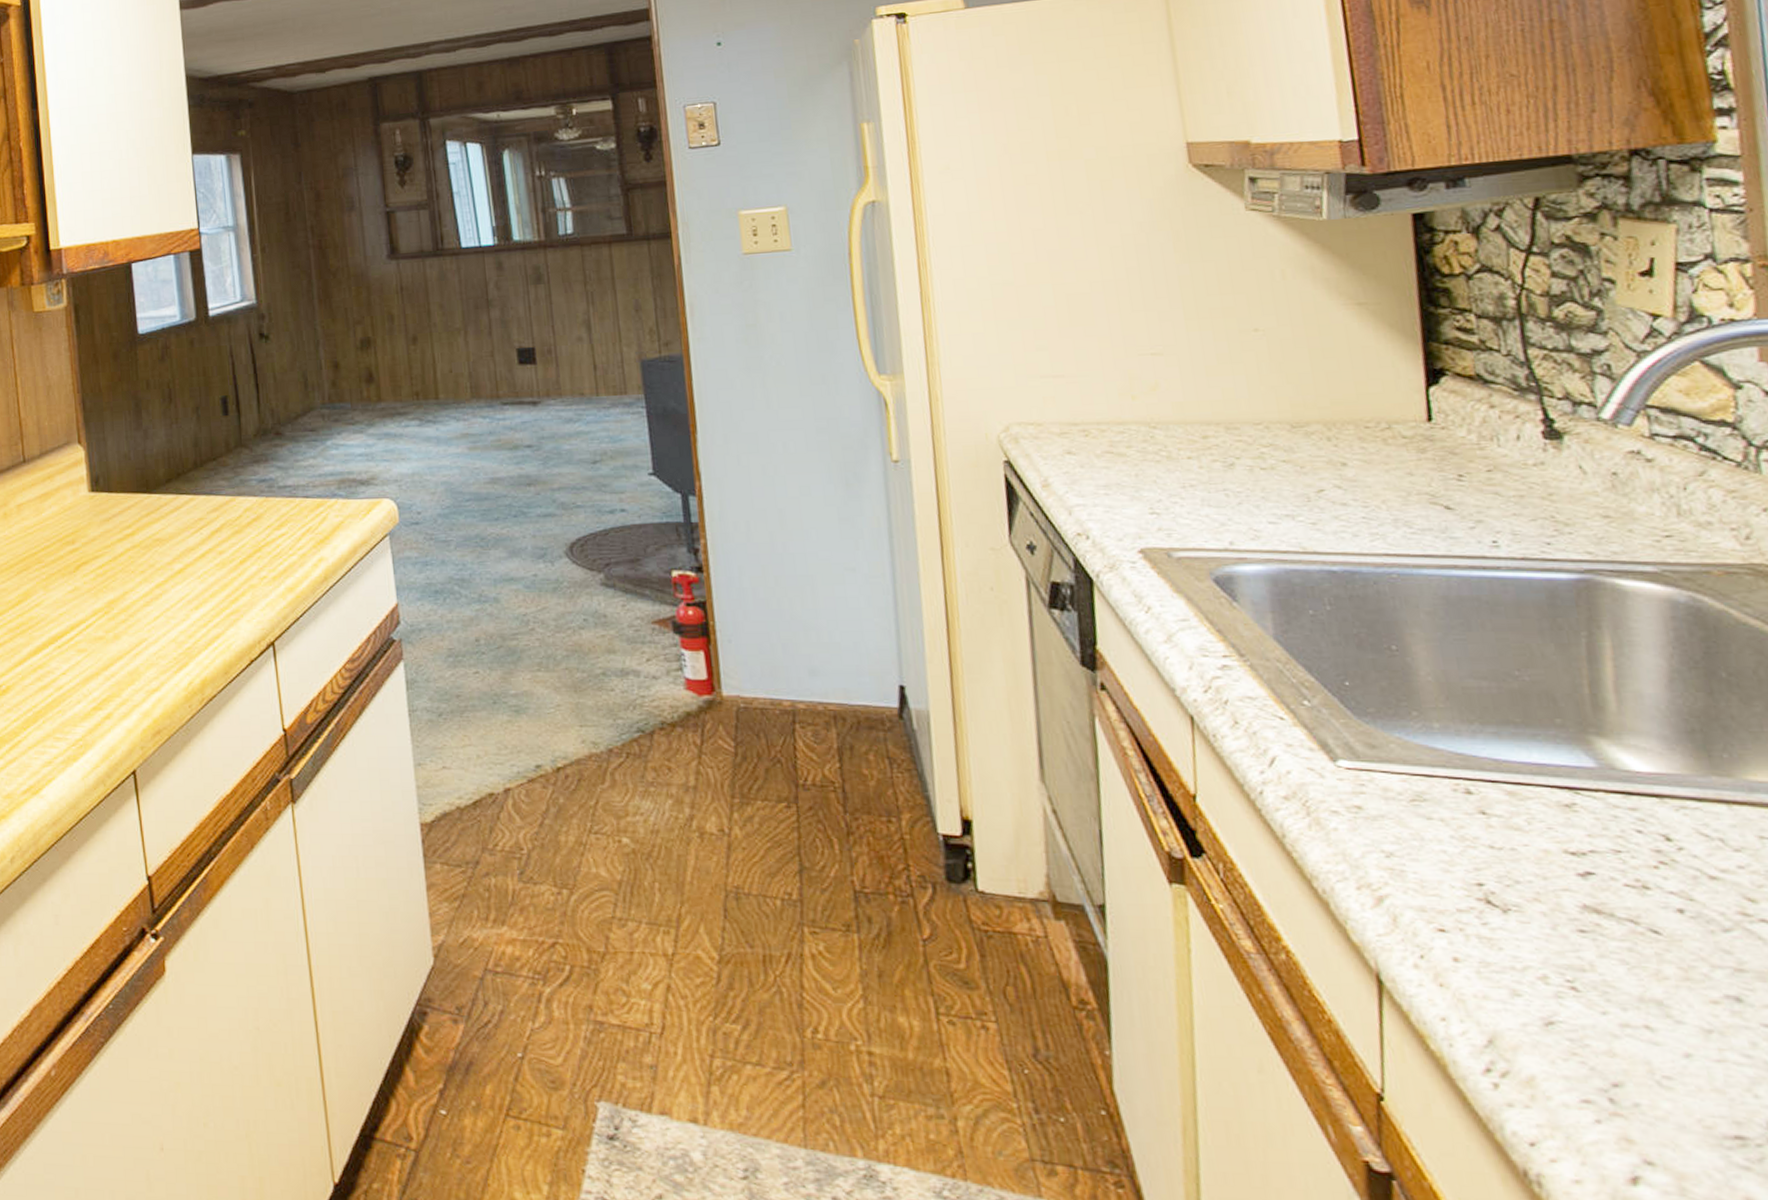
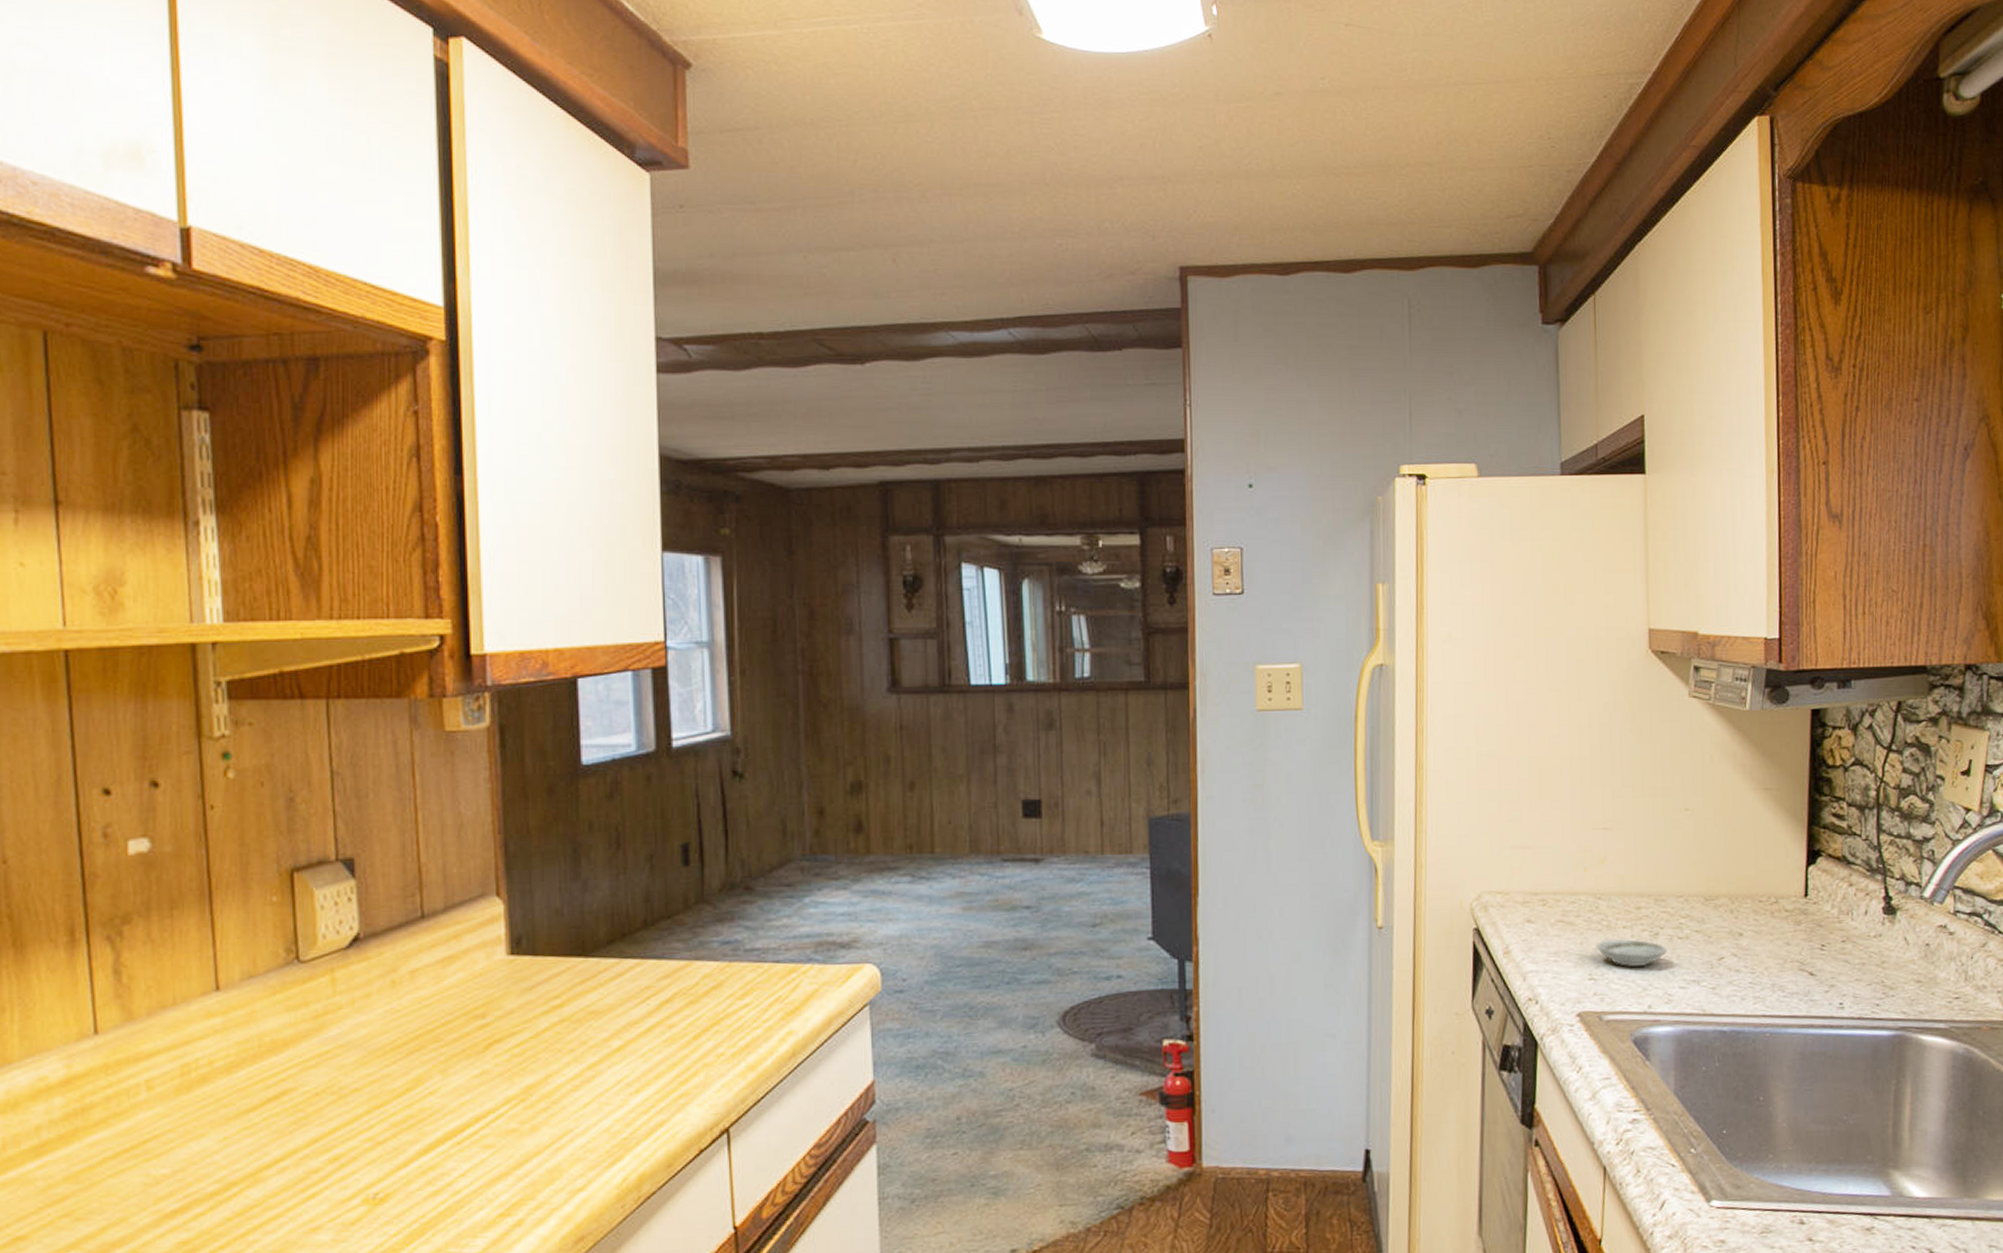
saucer: none [1154,470,1247,501] -> present [1595,938,1667,967]

